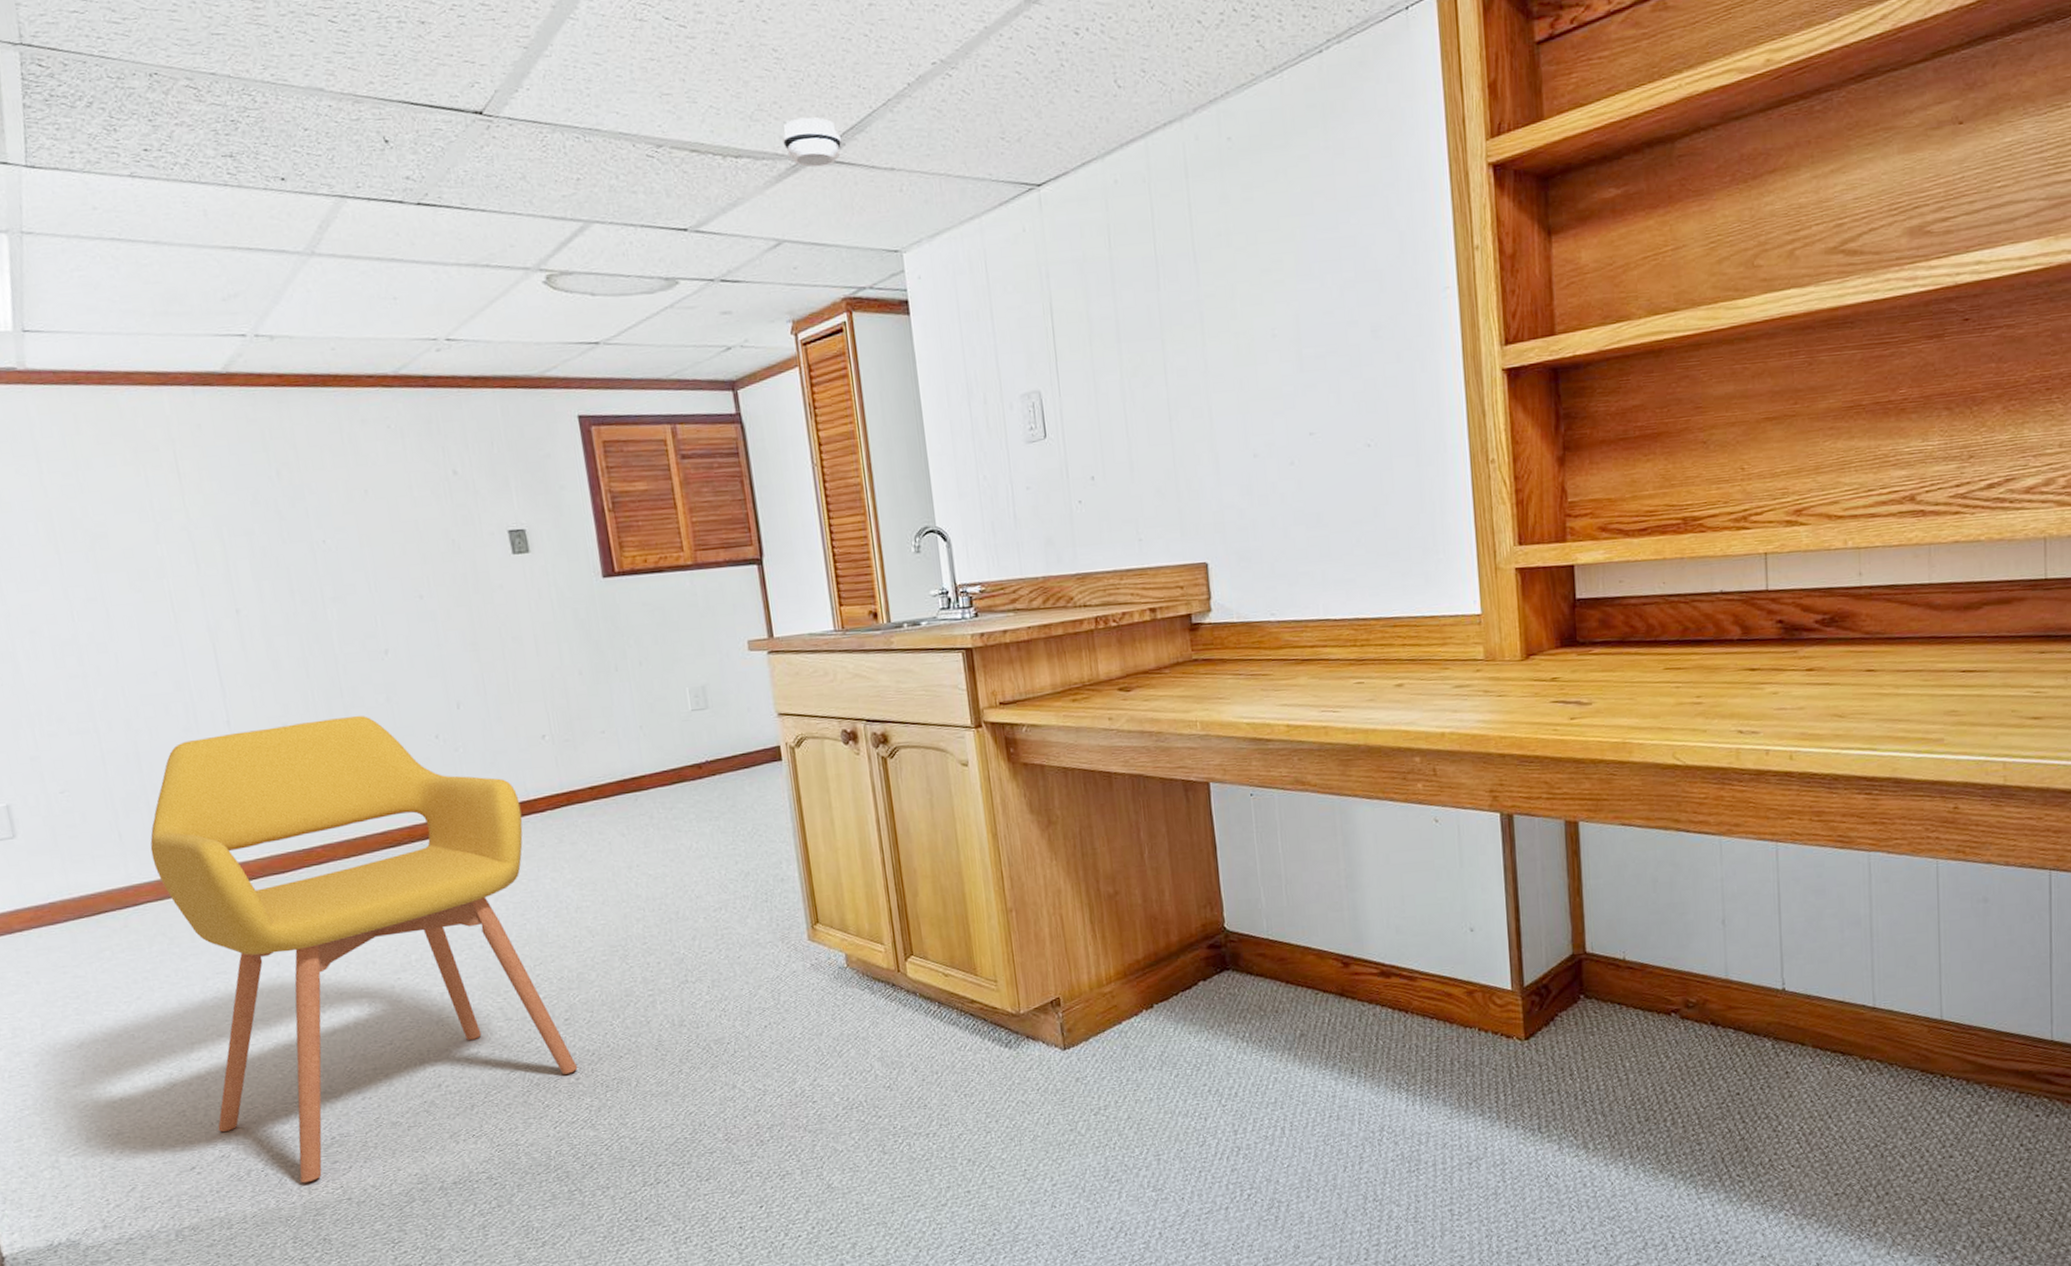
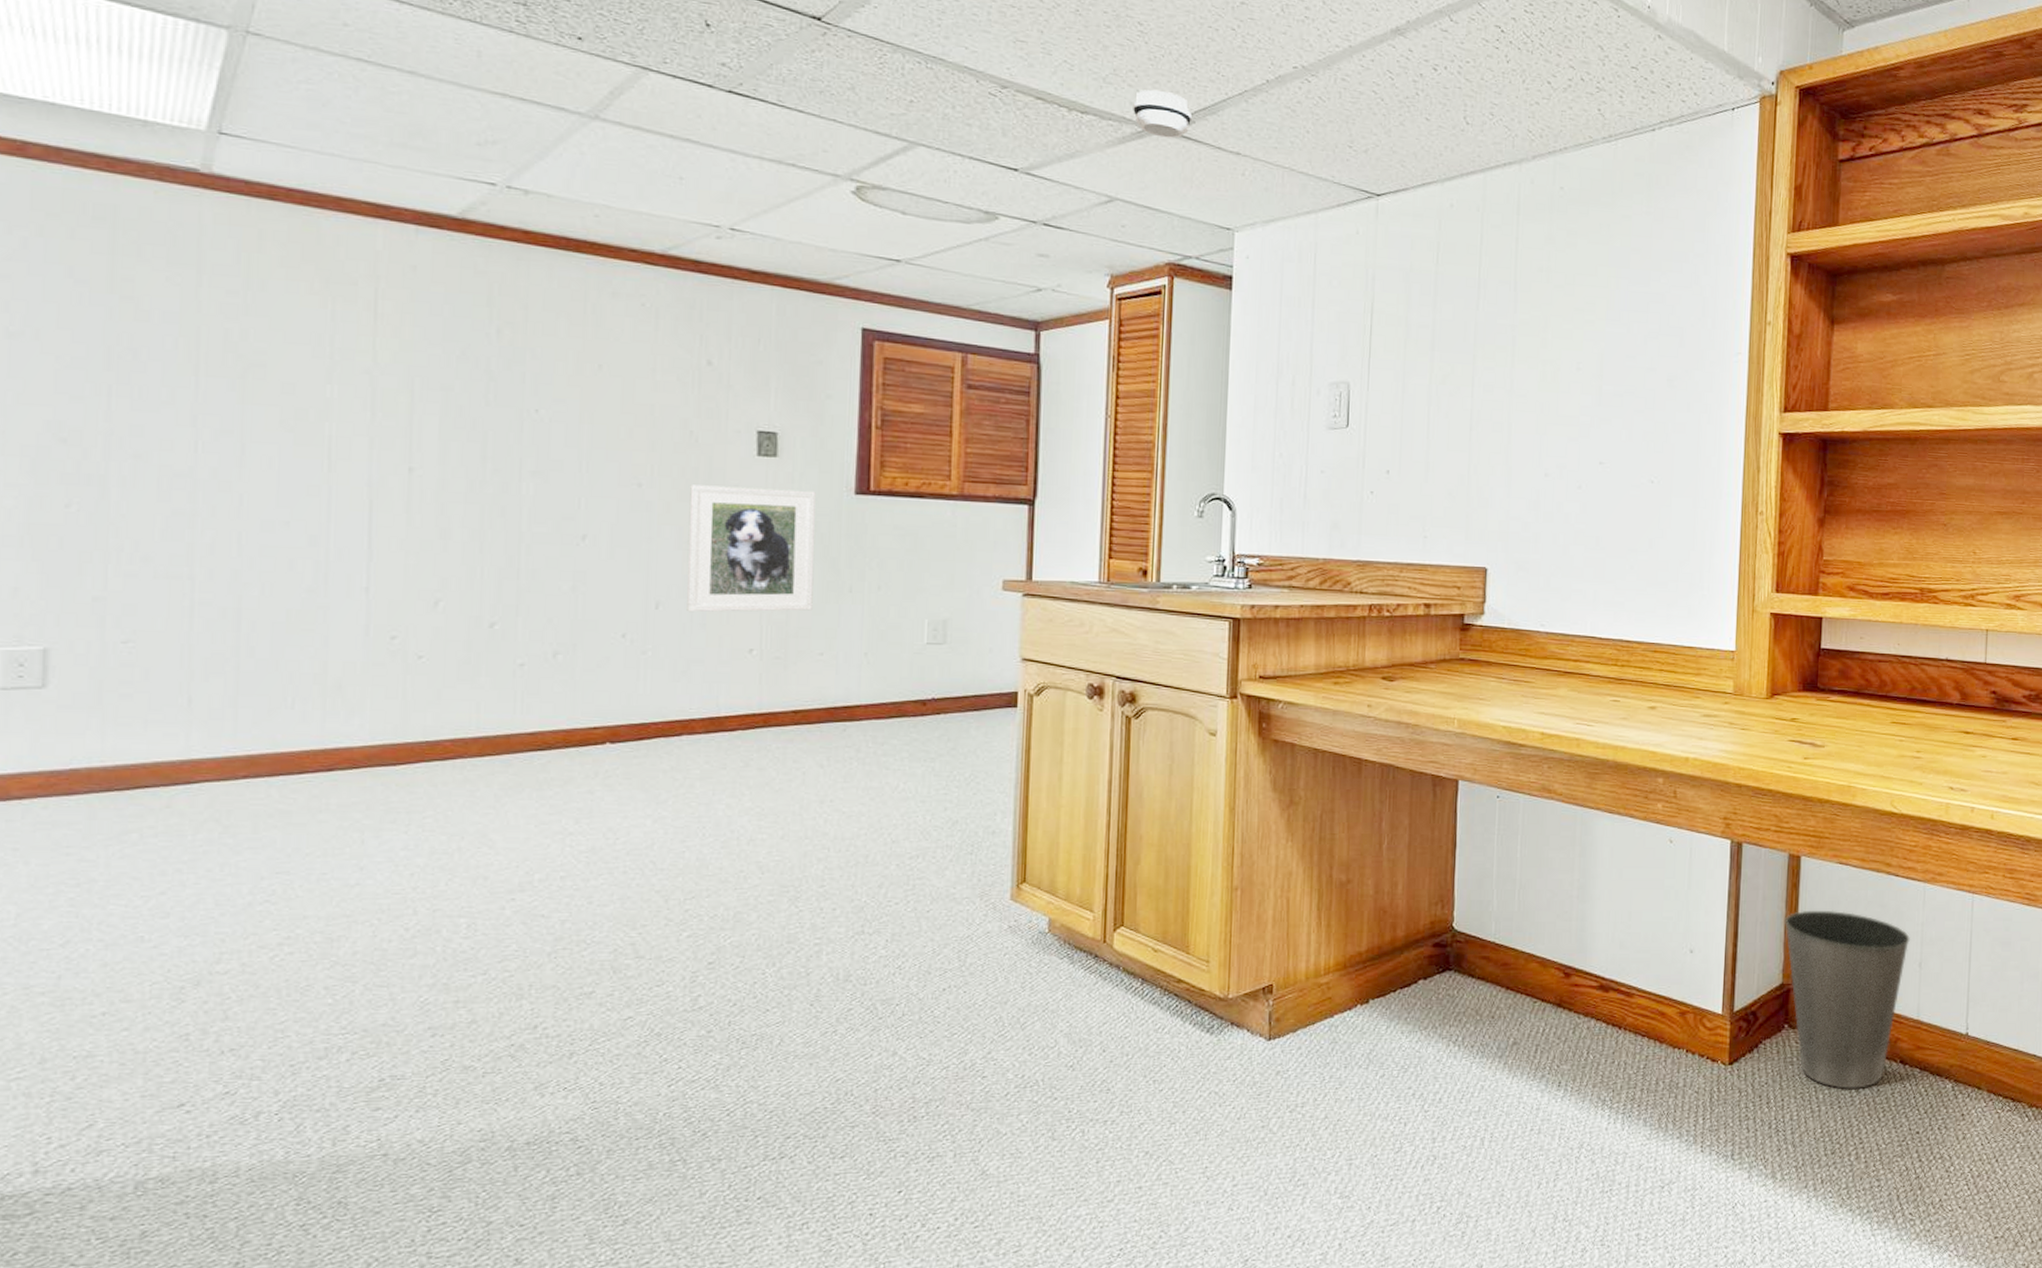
armchair: present [150,716,578,1183] -> none [226,600,713,1133]
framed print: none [462,580,587,708] -> present [687,485,816,613]
waste basket: none [1567,874,1709,1055] -> present [1784,910,1910,1089]

